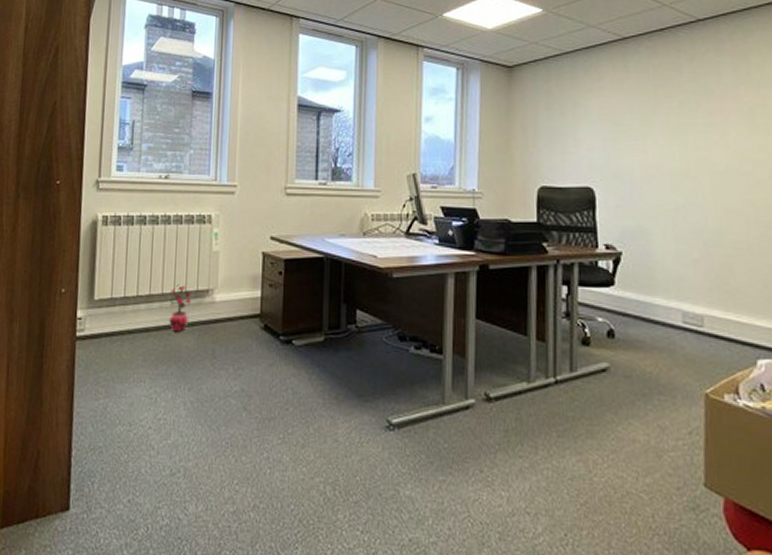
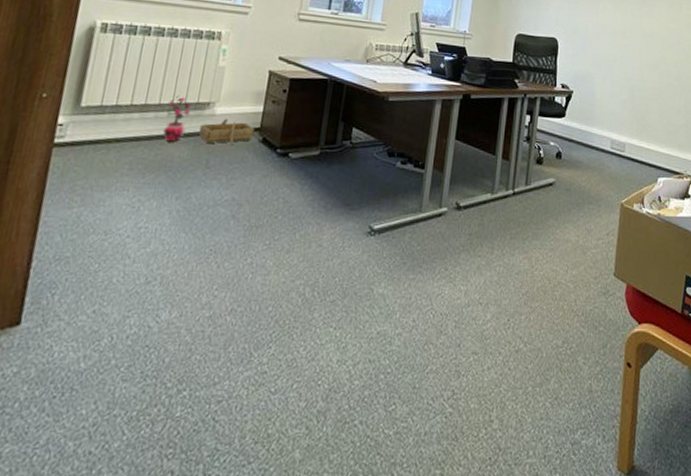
wooden boat: none [201,305,256,334] -> present [198,118,255,146]

